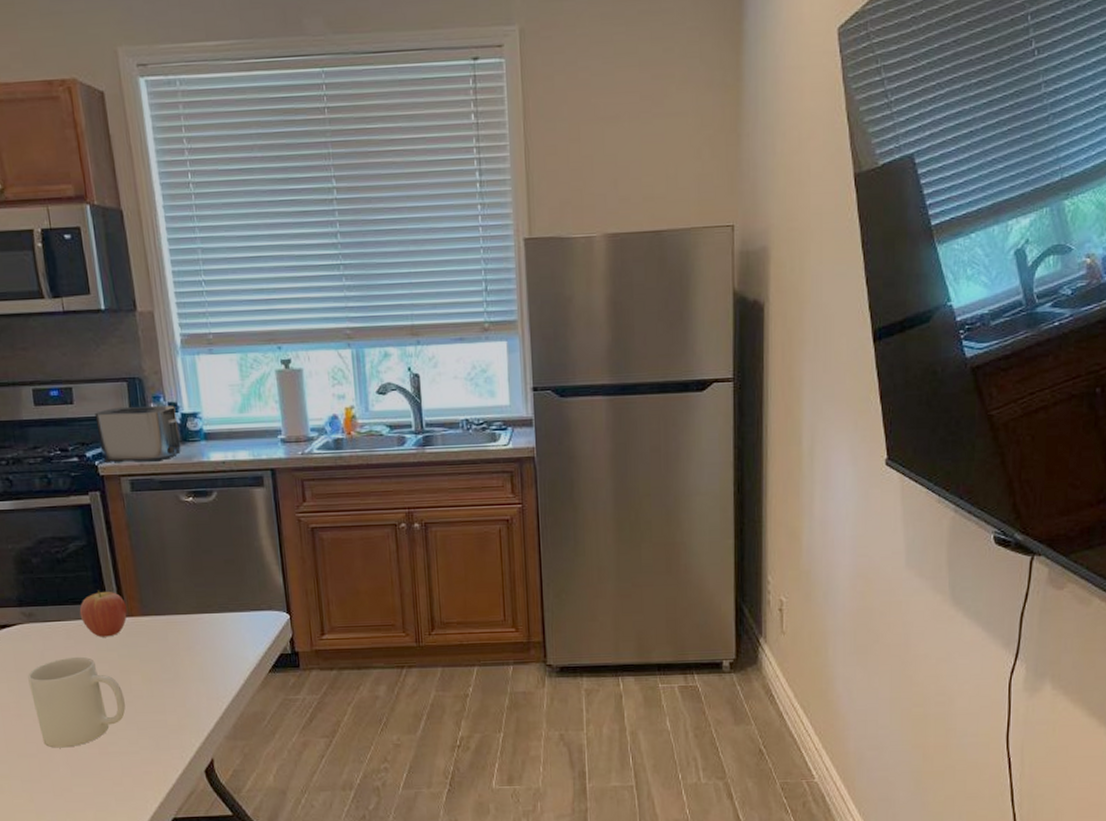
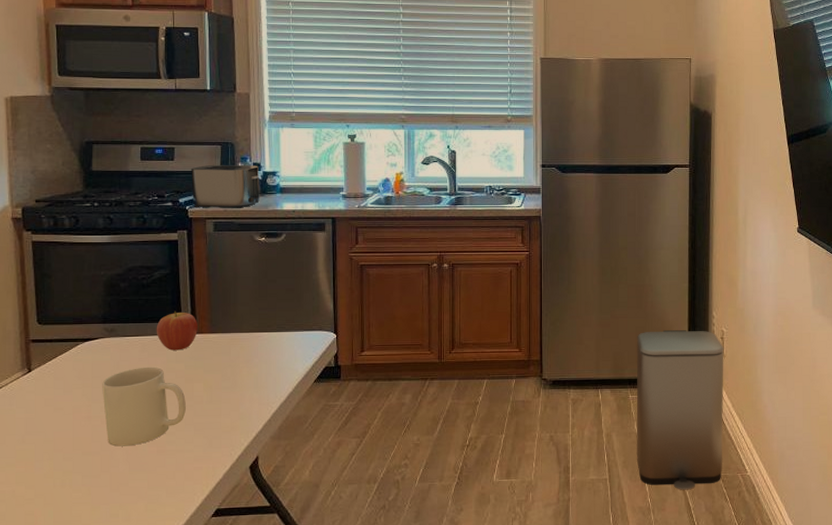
pedal bin: none [667,600,783,800] -> present [636,330,724,490]

